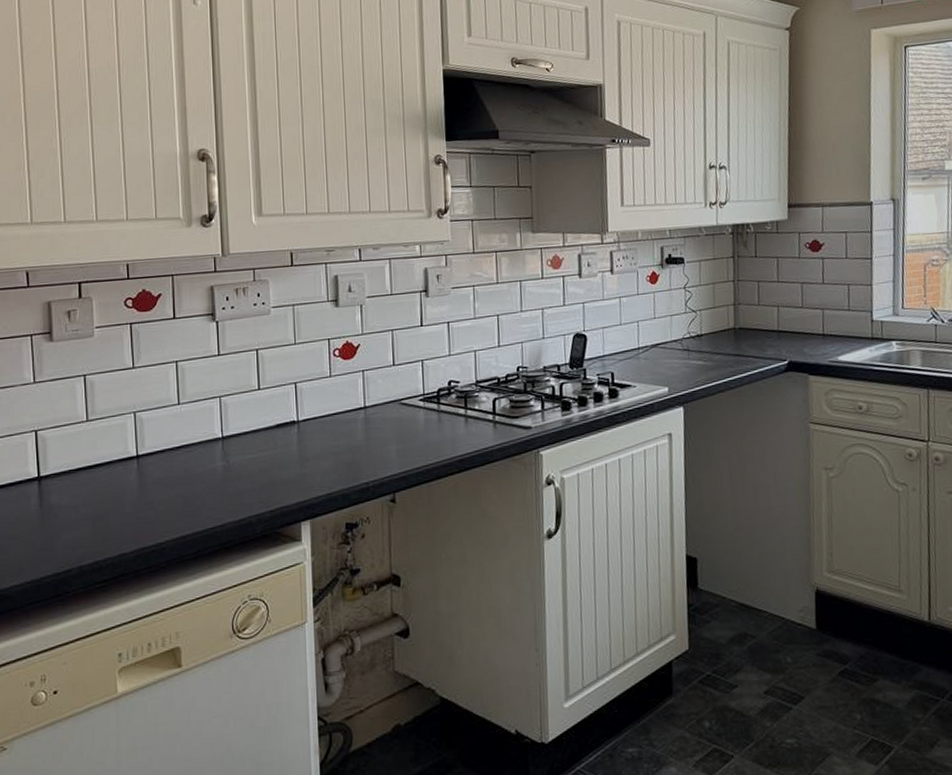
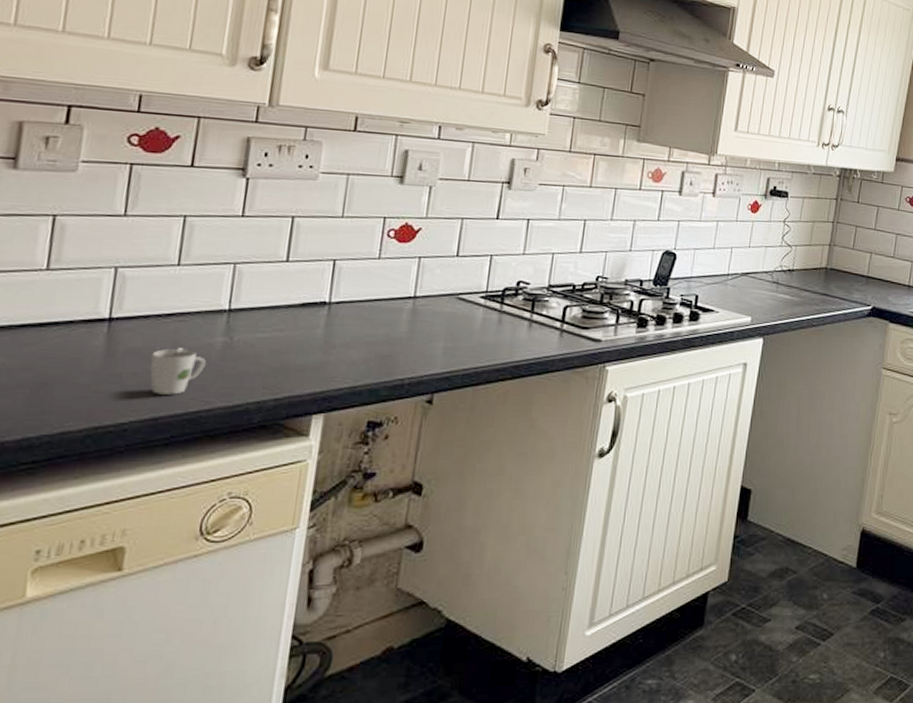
cup: none [172,475,212,516] -> present [150,348,206,395]

